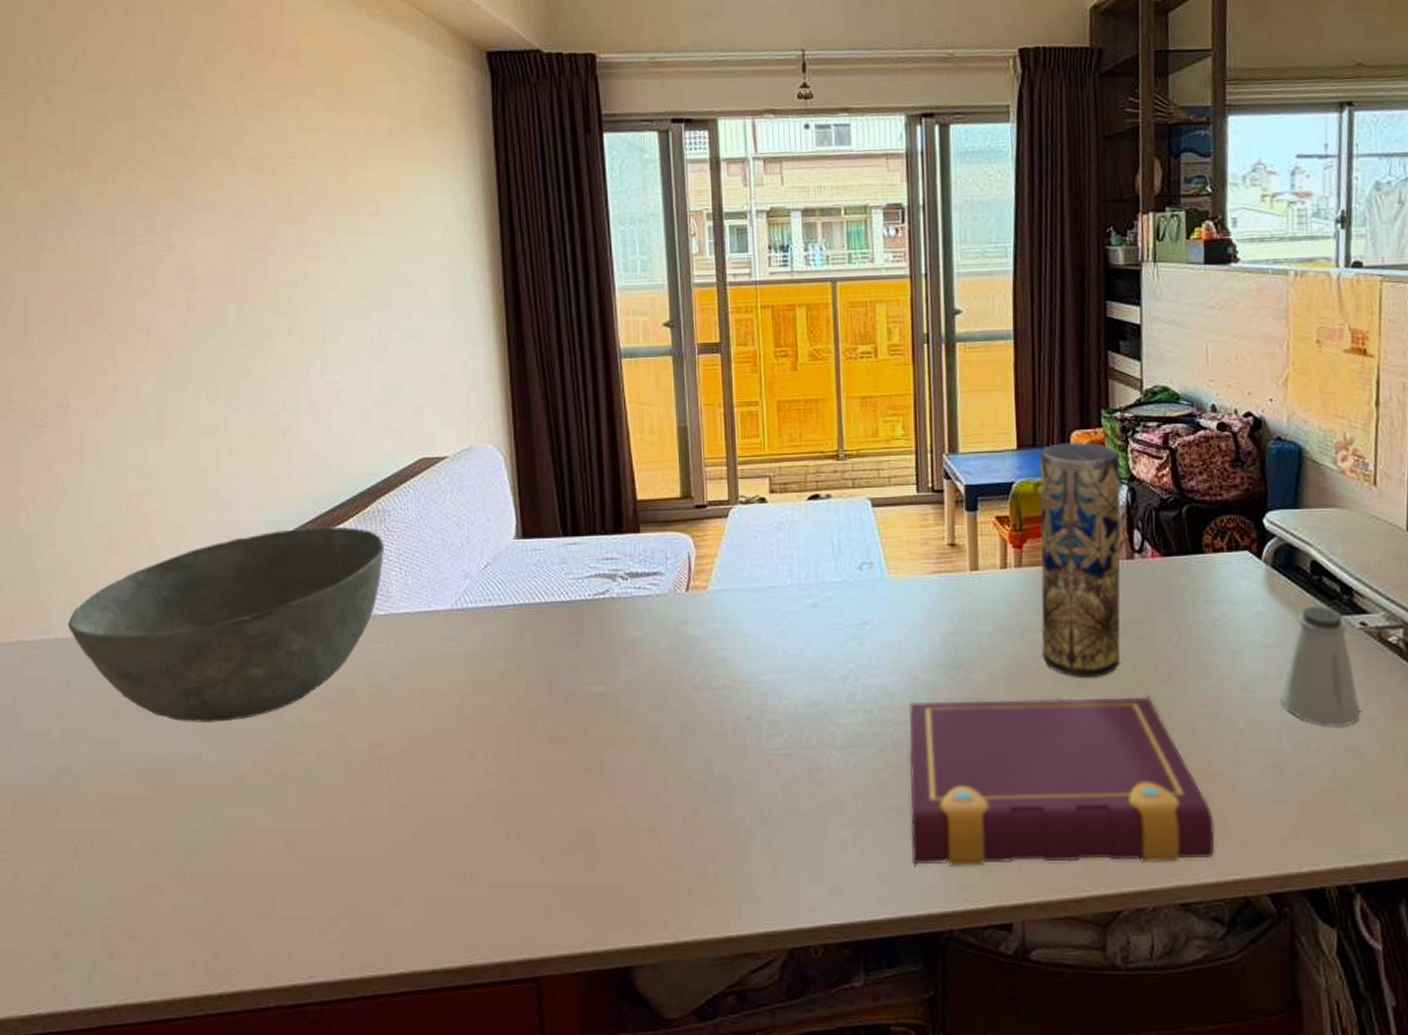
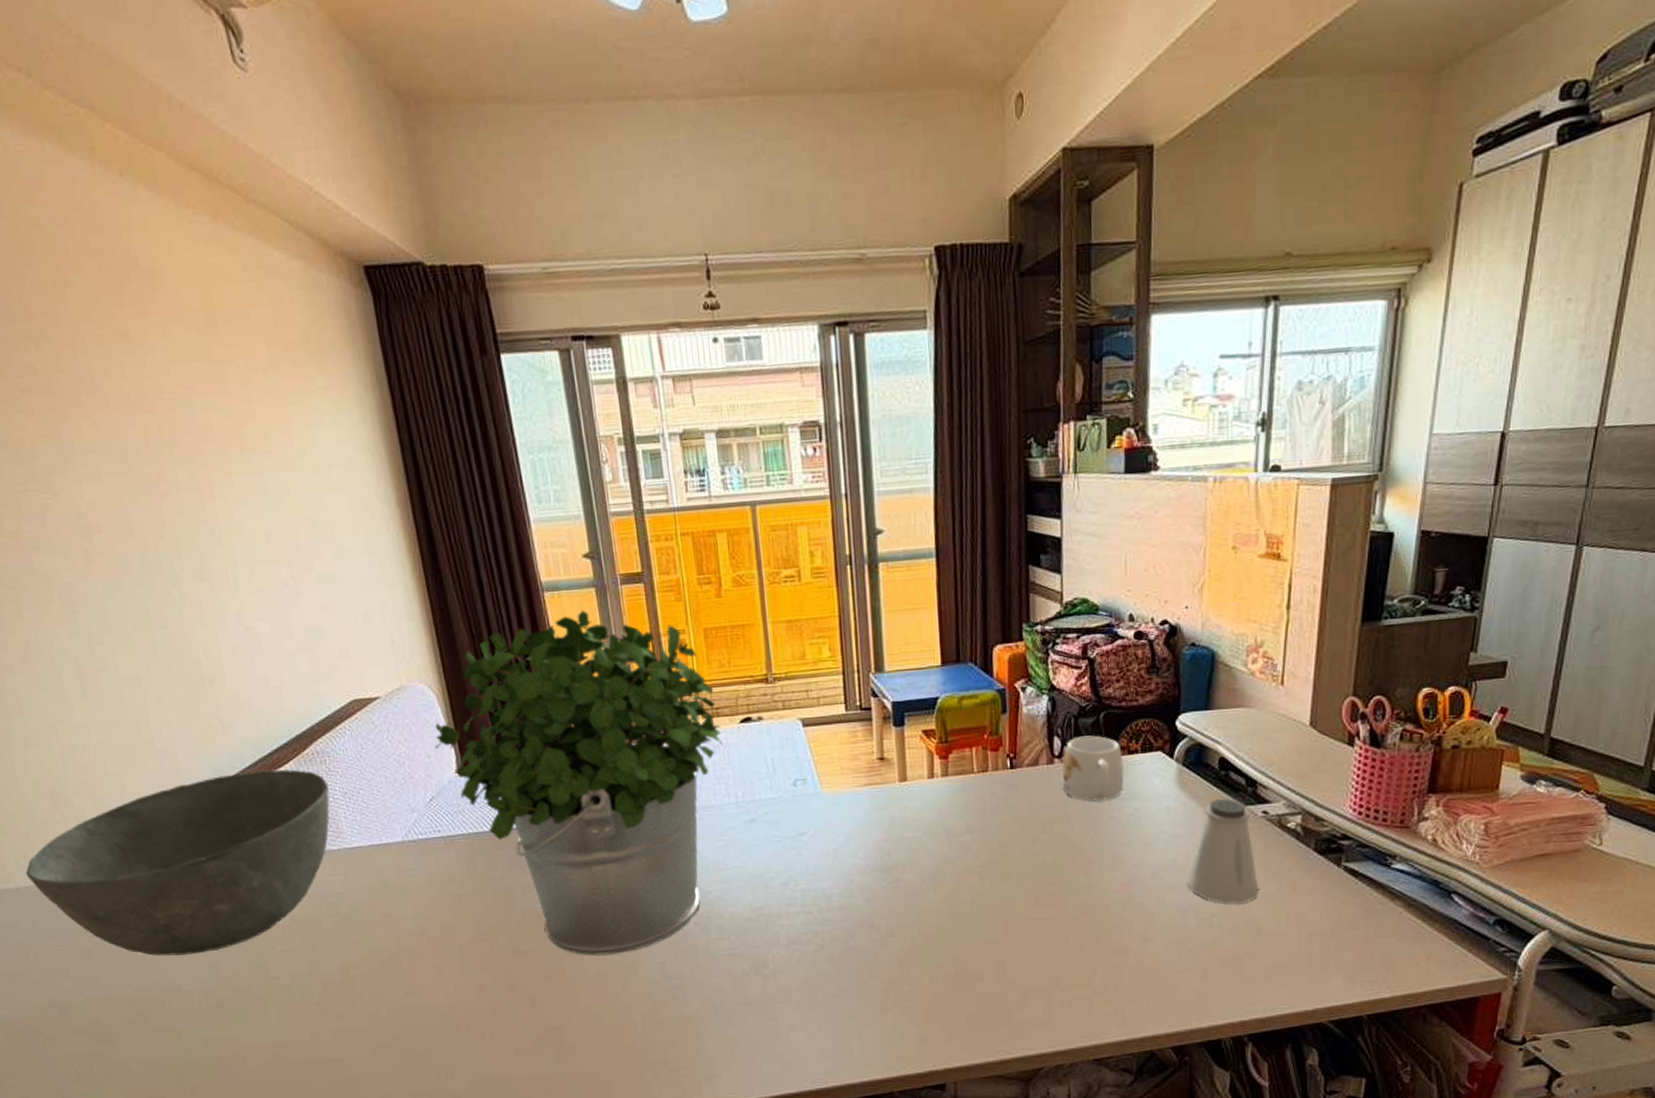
potted plant: none [496,378,788,747] -> present [435,610,723,956]
book: present [909,697,1215,866] -> none [846,887,1125,1040]
vase: present [1039,441,1121,679] -> none [963,655,1042,874]
mug: none [1142,530,1209,603] -> present [1061,735,1124,802]

